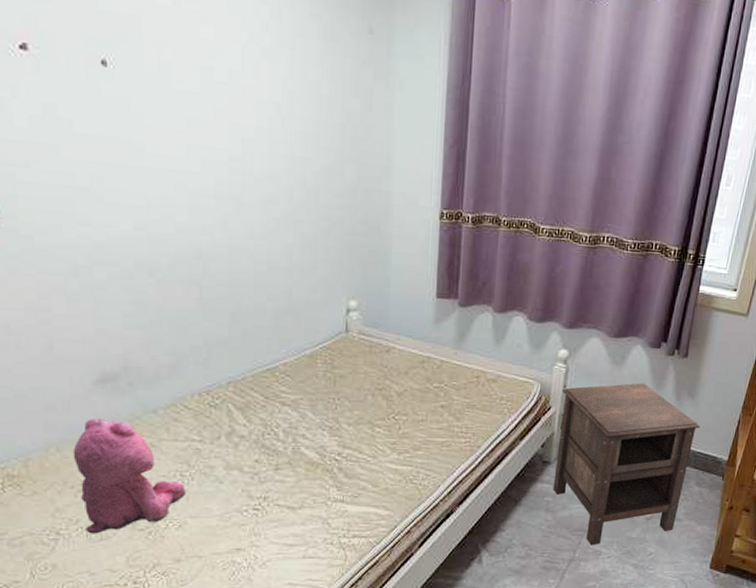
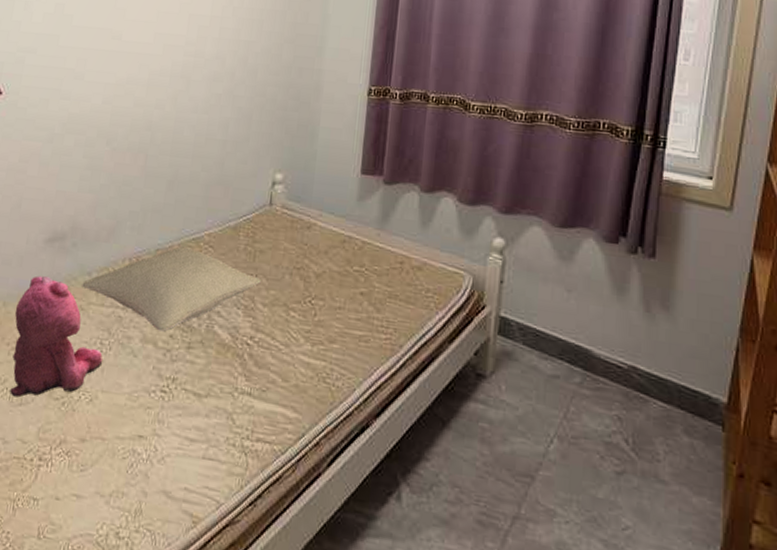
pillow: none [148,376,344,458] -> present [82,245,261,332]
nightstand: present [553,383,700,546] -> none [489,283,682,501]

